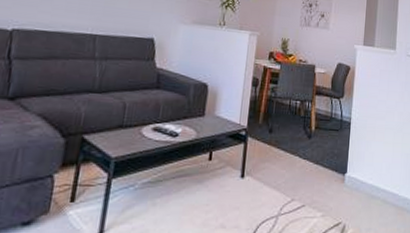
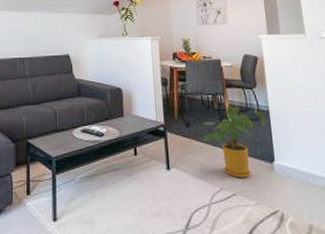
house plant: none [284,113,346,190] -> present [202,105,266,179]

